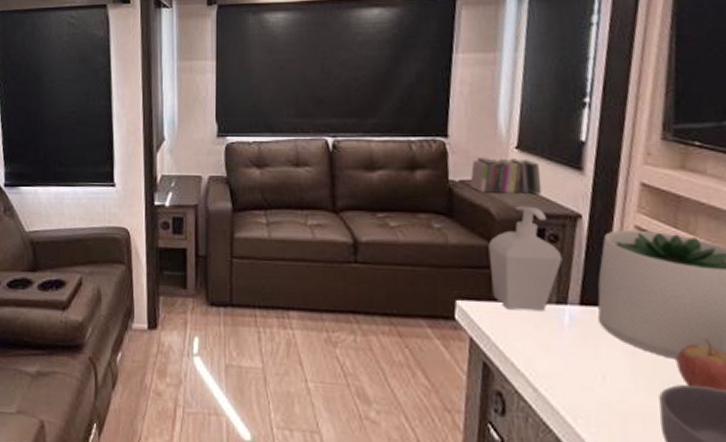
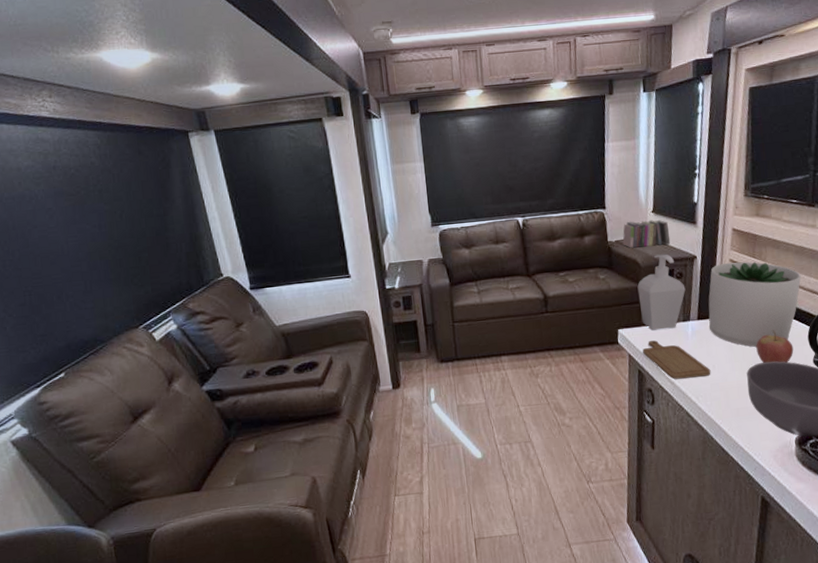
chopping board: none [491,324,599,390] -> present [643,340,711,380]

